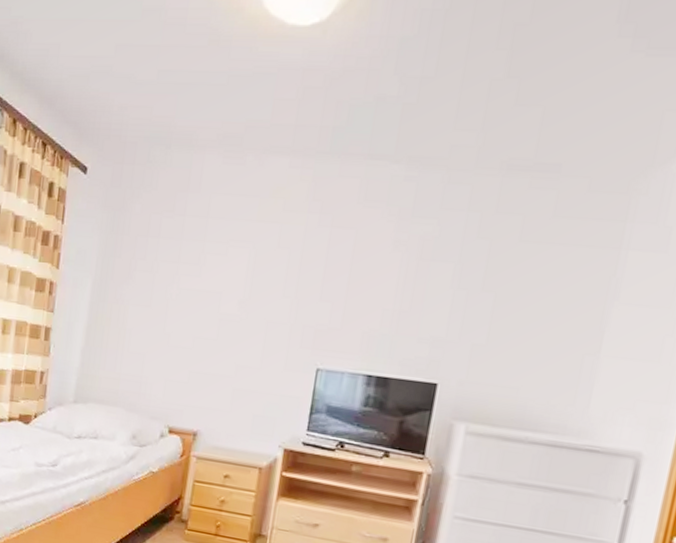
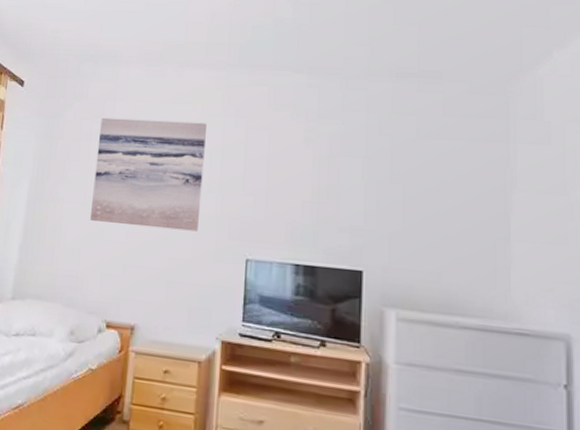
wall art: none [155,211,287,339] -> present [89,117,206,232]

